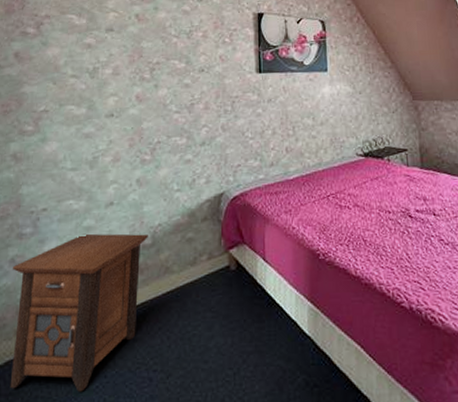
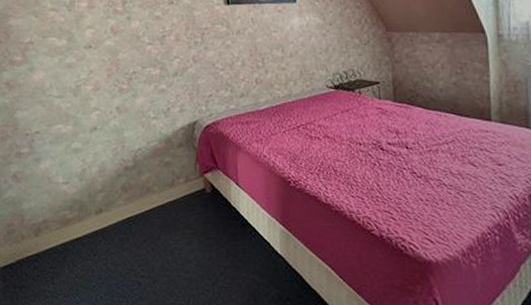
nightstand: present [9,233,148,392] -> none [16,155,130,289]

